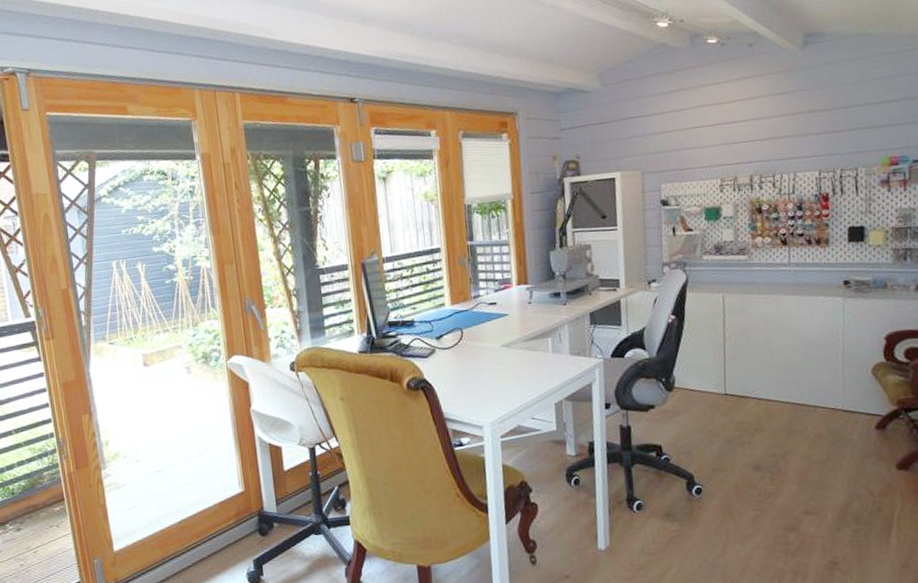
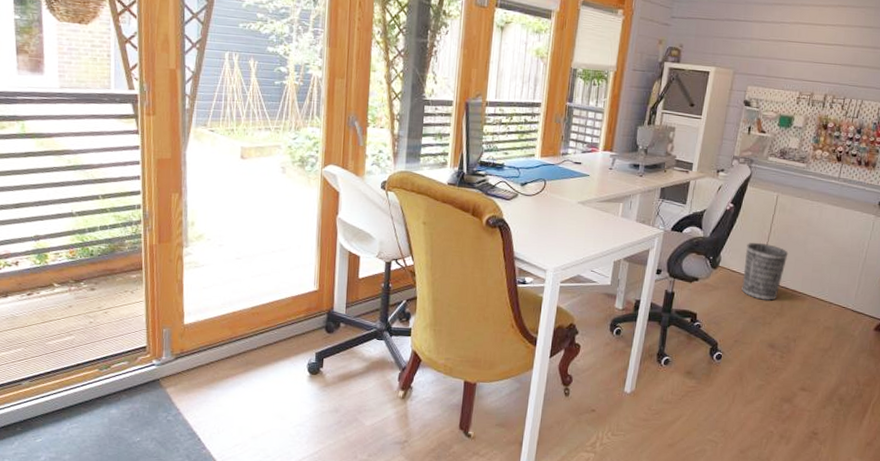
wastebasket: none [701,352,752,418] -> present [741,242,789,301]

